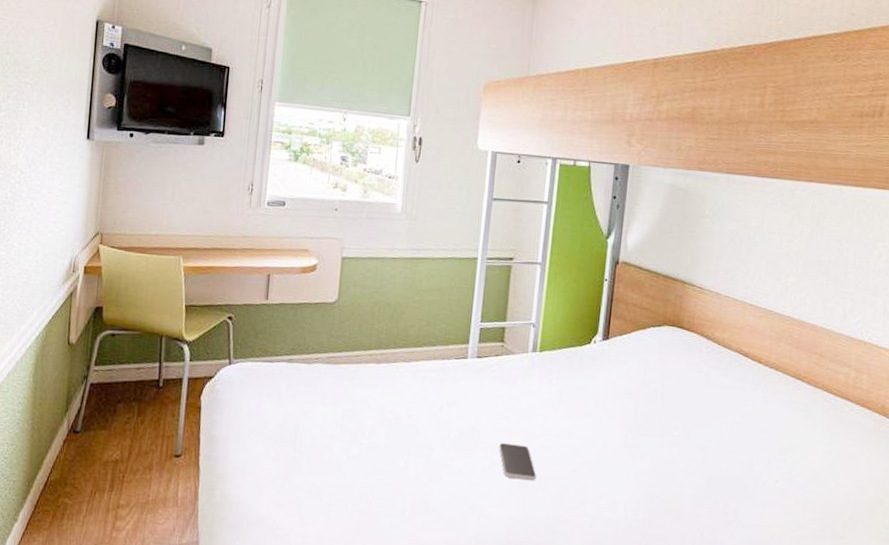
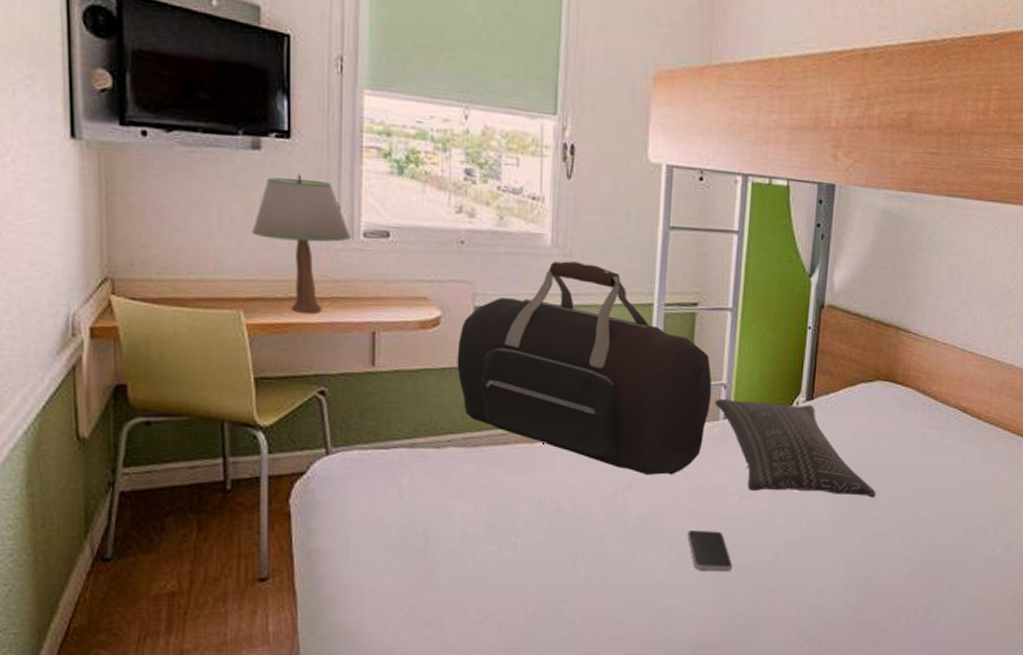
table lamp: none [192,161,259,260] -> present [251,173,352,314]
duffel bag: none [326,224,523,396] -> present [457,261,712,475]
pillow: none [524,335,664,427] -> present [714,399,876,498]

